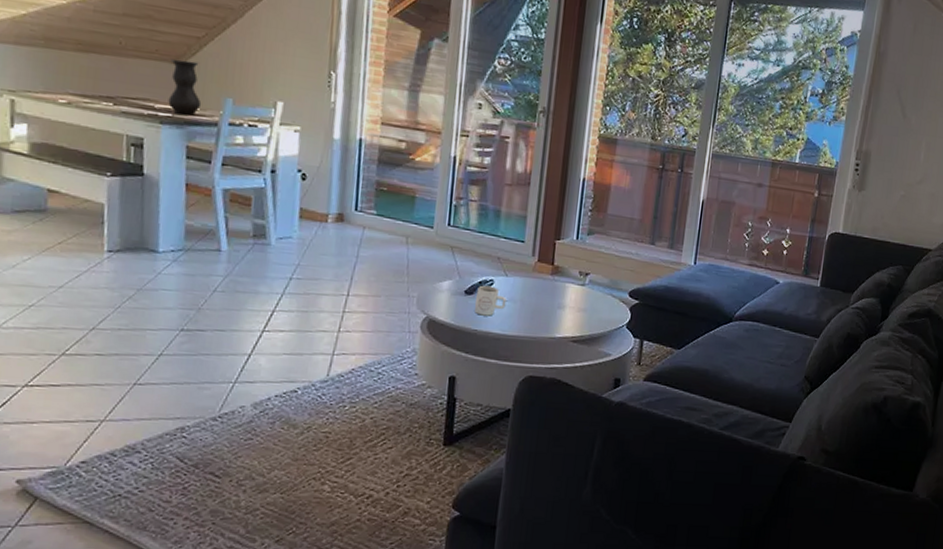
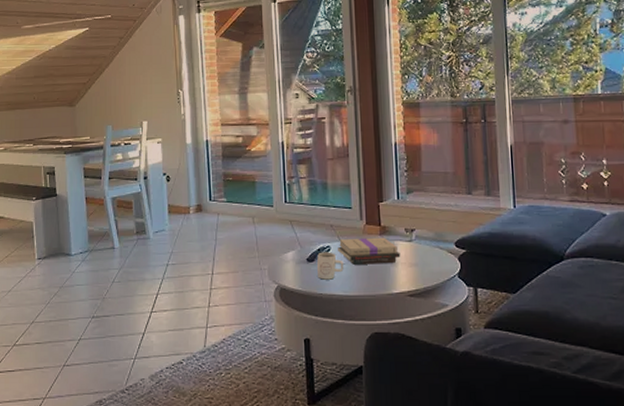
vase: present [168,59,202,116] -> none [68,102,91,144]
books: none [502,274,570,306] -> present [338,237,401,265]

